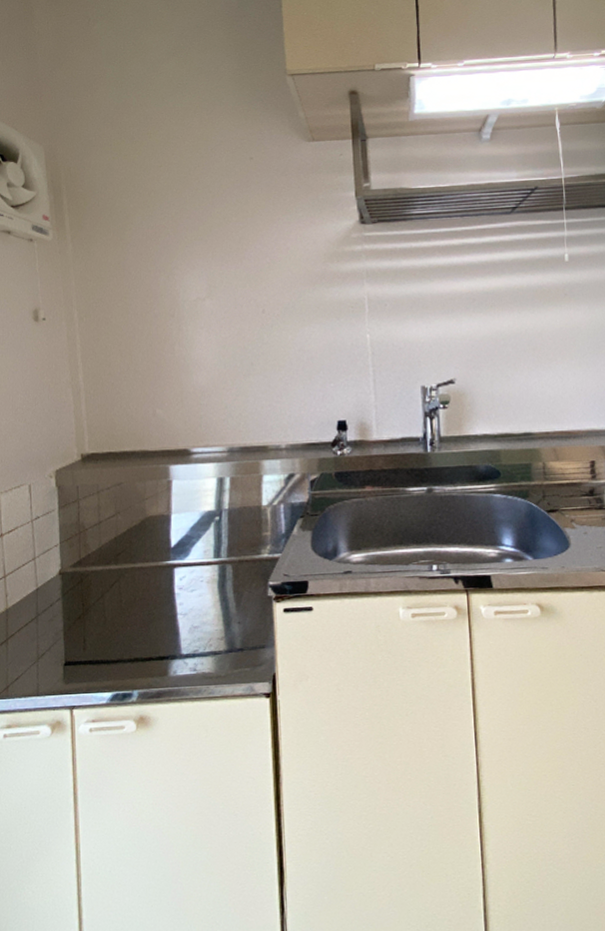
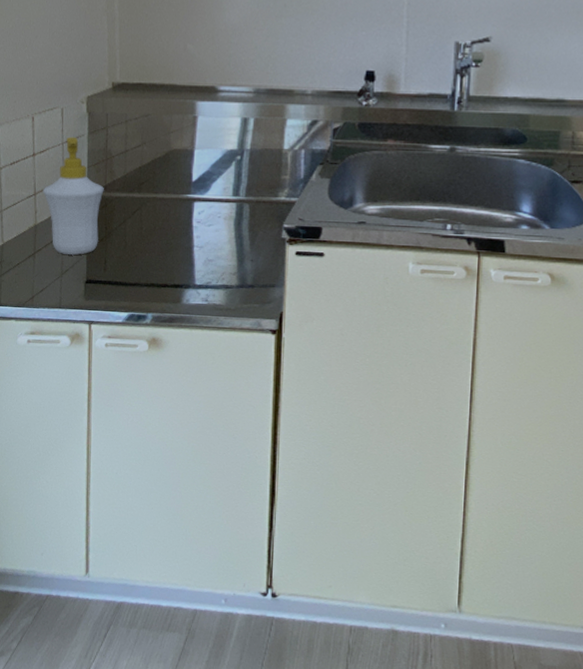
soap bottle: none [13,513,79,637] -> present [42,137,104,255]

